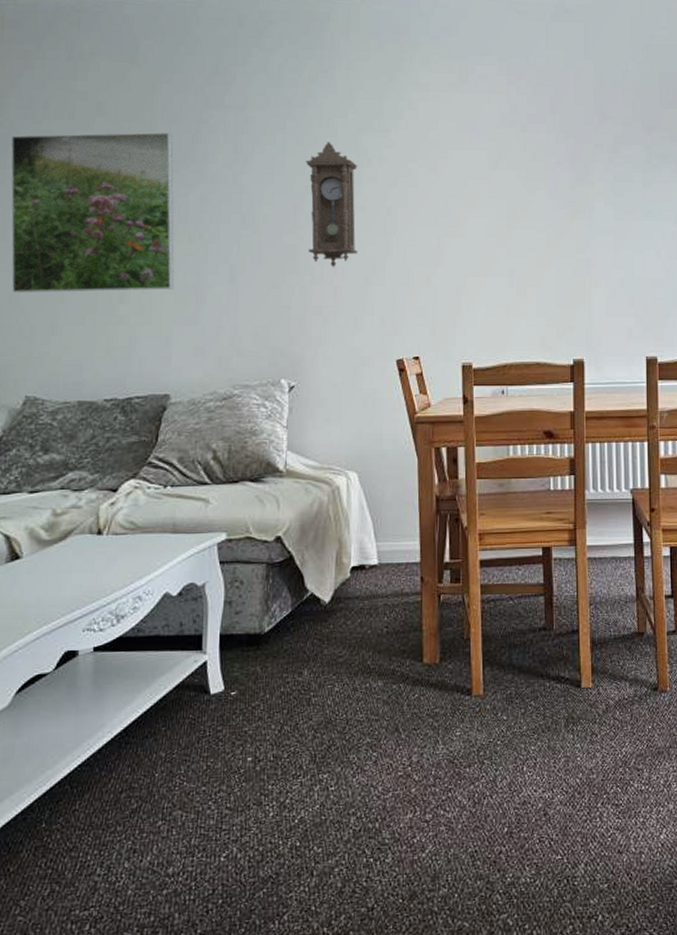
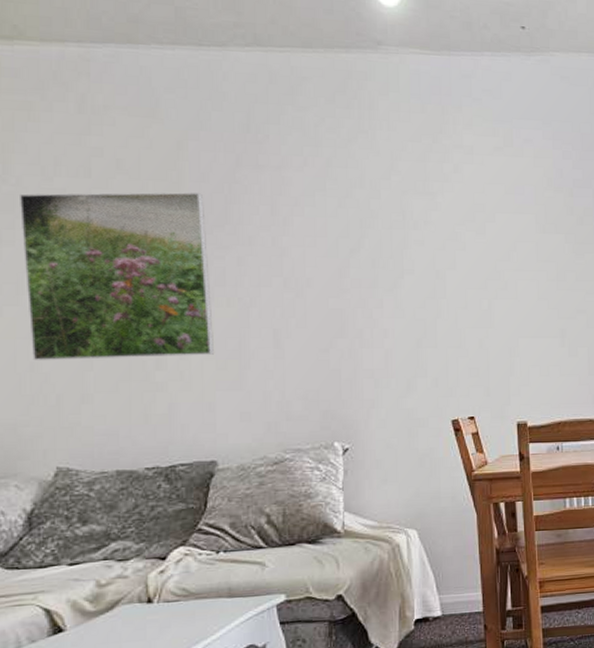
pendulum clock: present [306,142,358,268] -> none [349,204,408,331]

